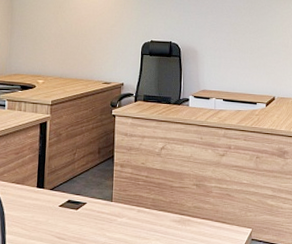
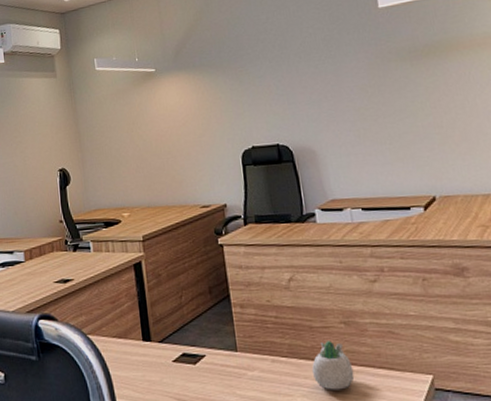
succulent planter: none [166,198,197,237] -> present [311,341,355,390]

